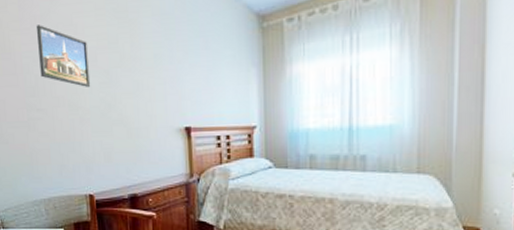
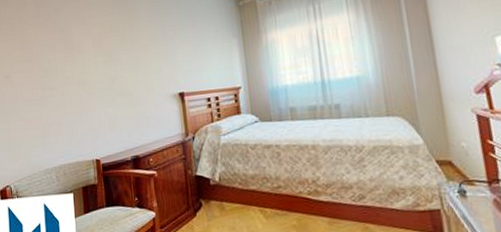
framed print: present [36,25,91,87] -> none [49,18,96,66]

